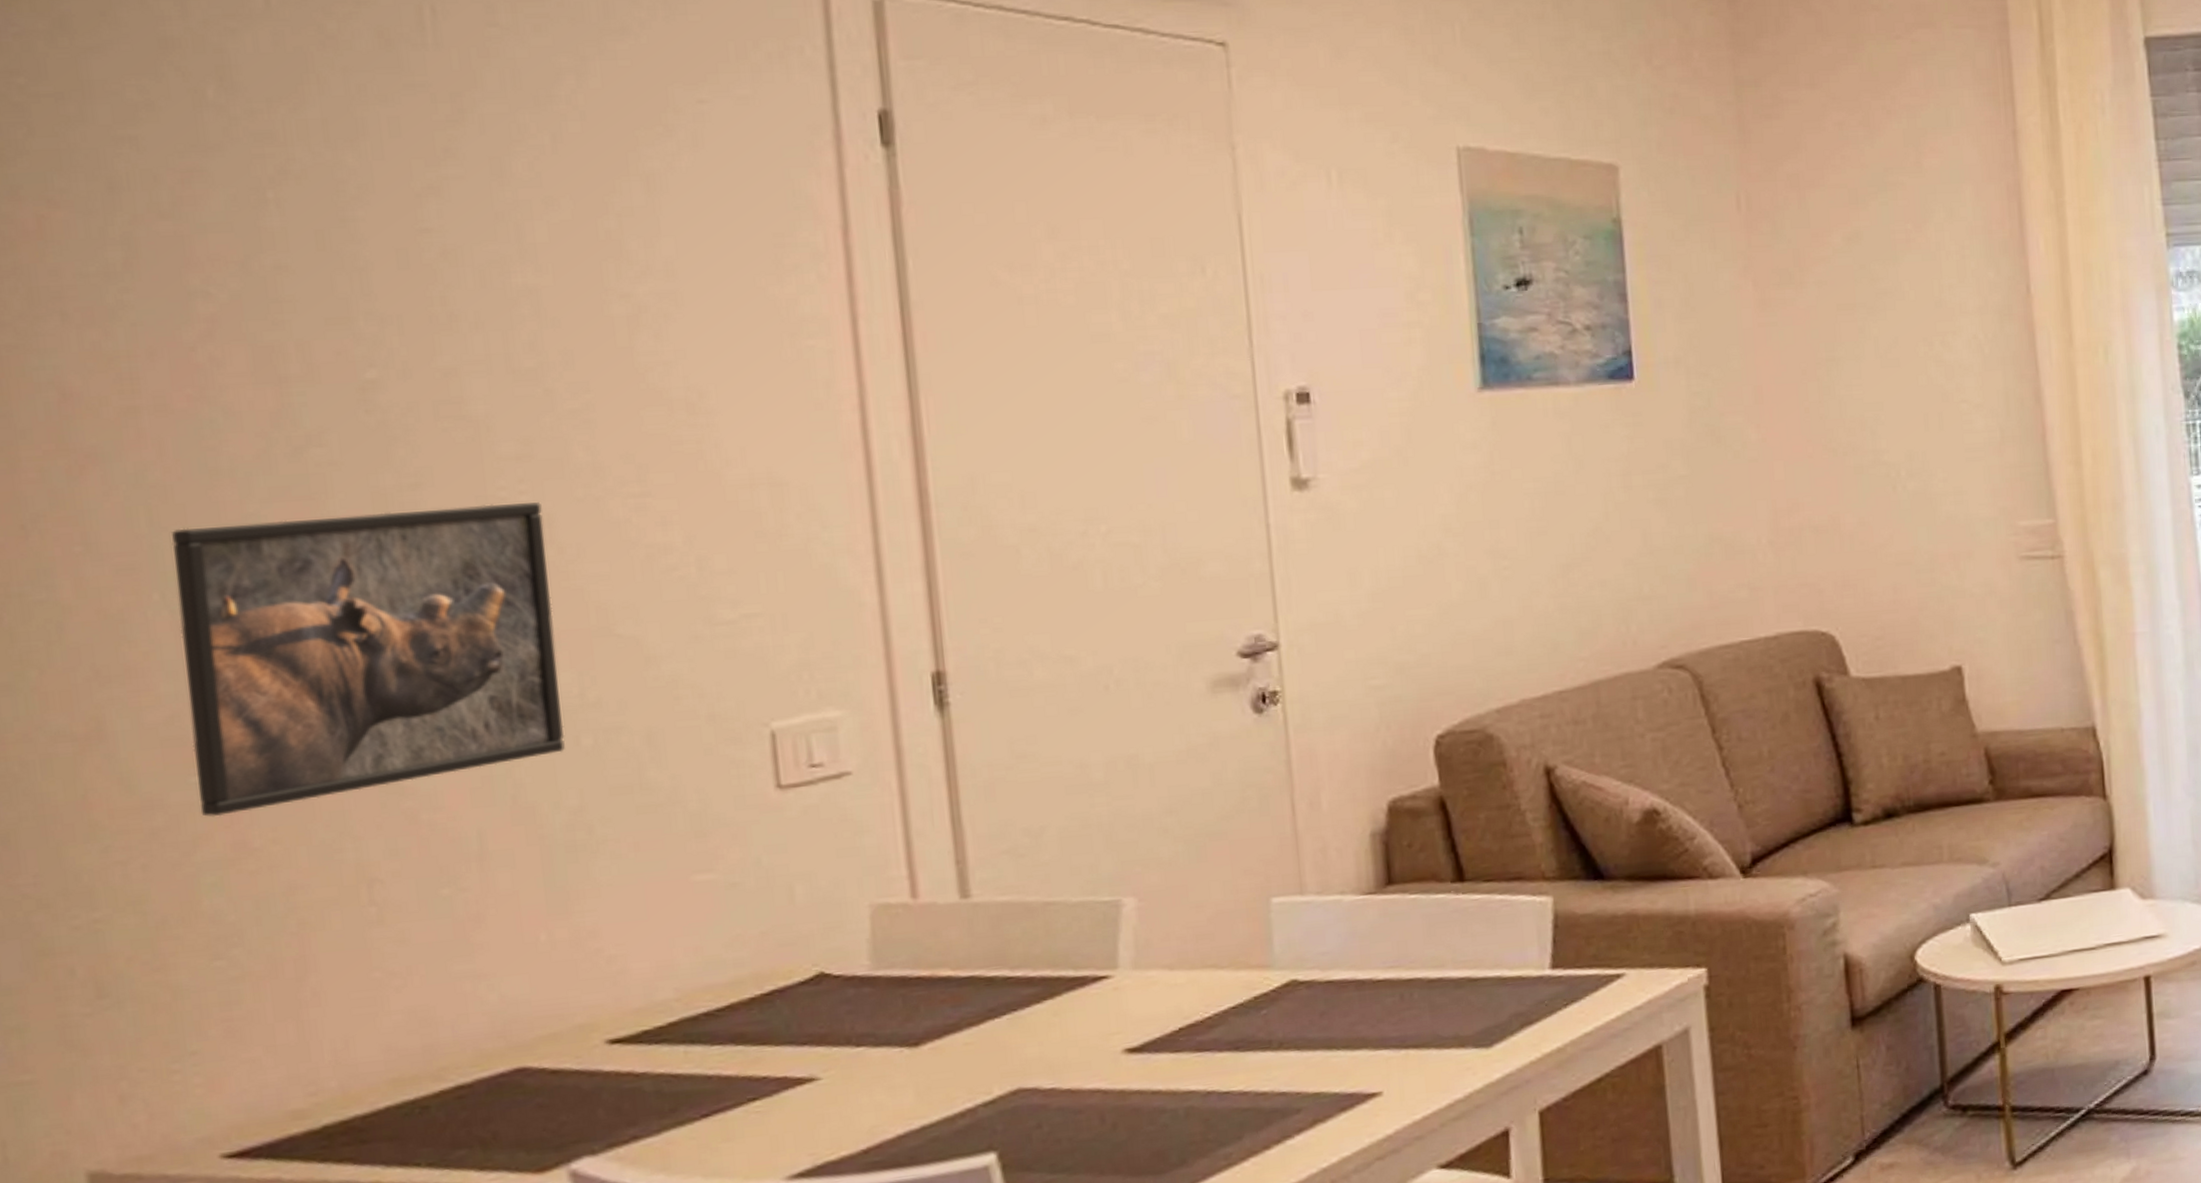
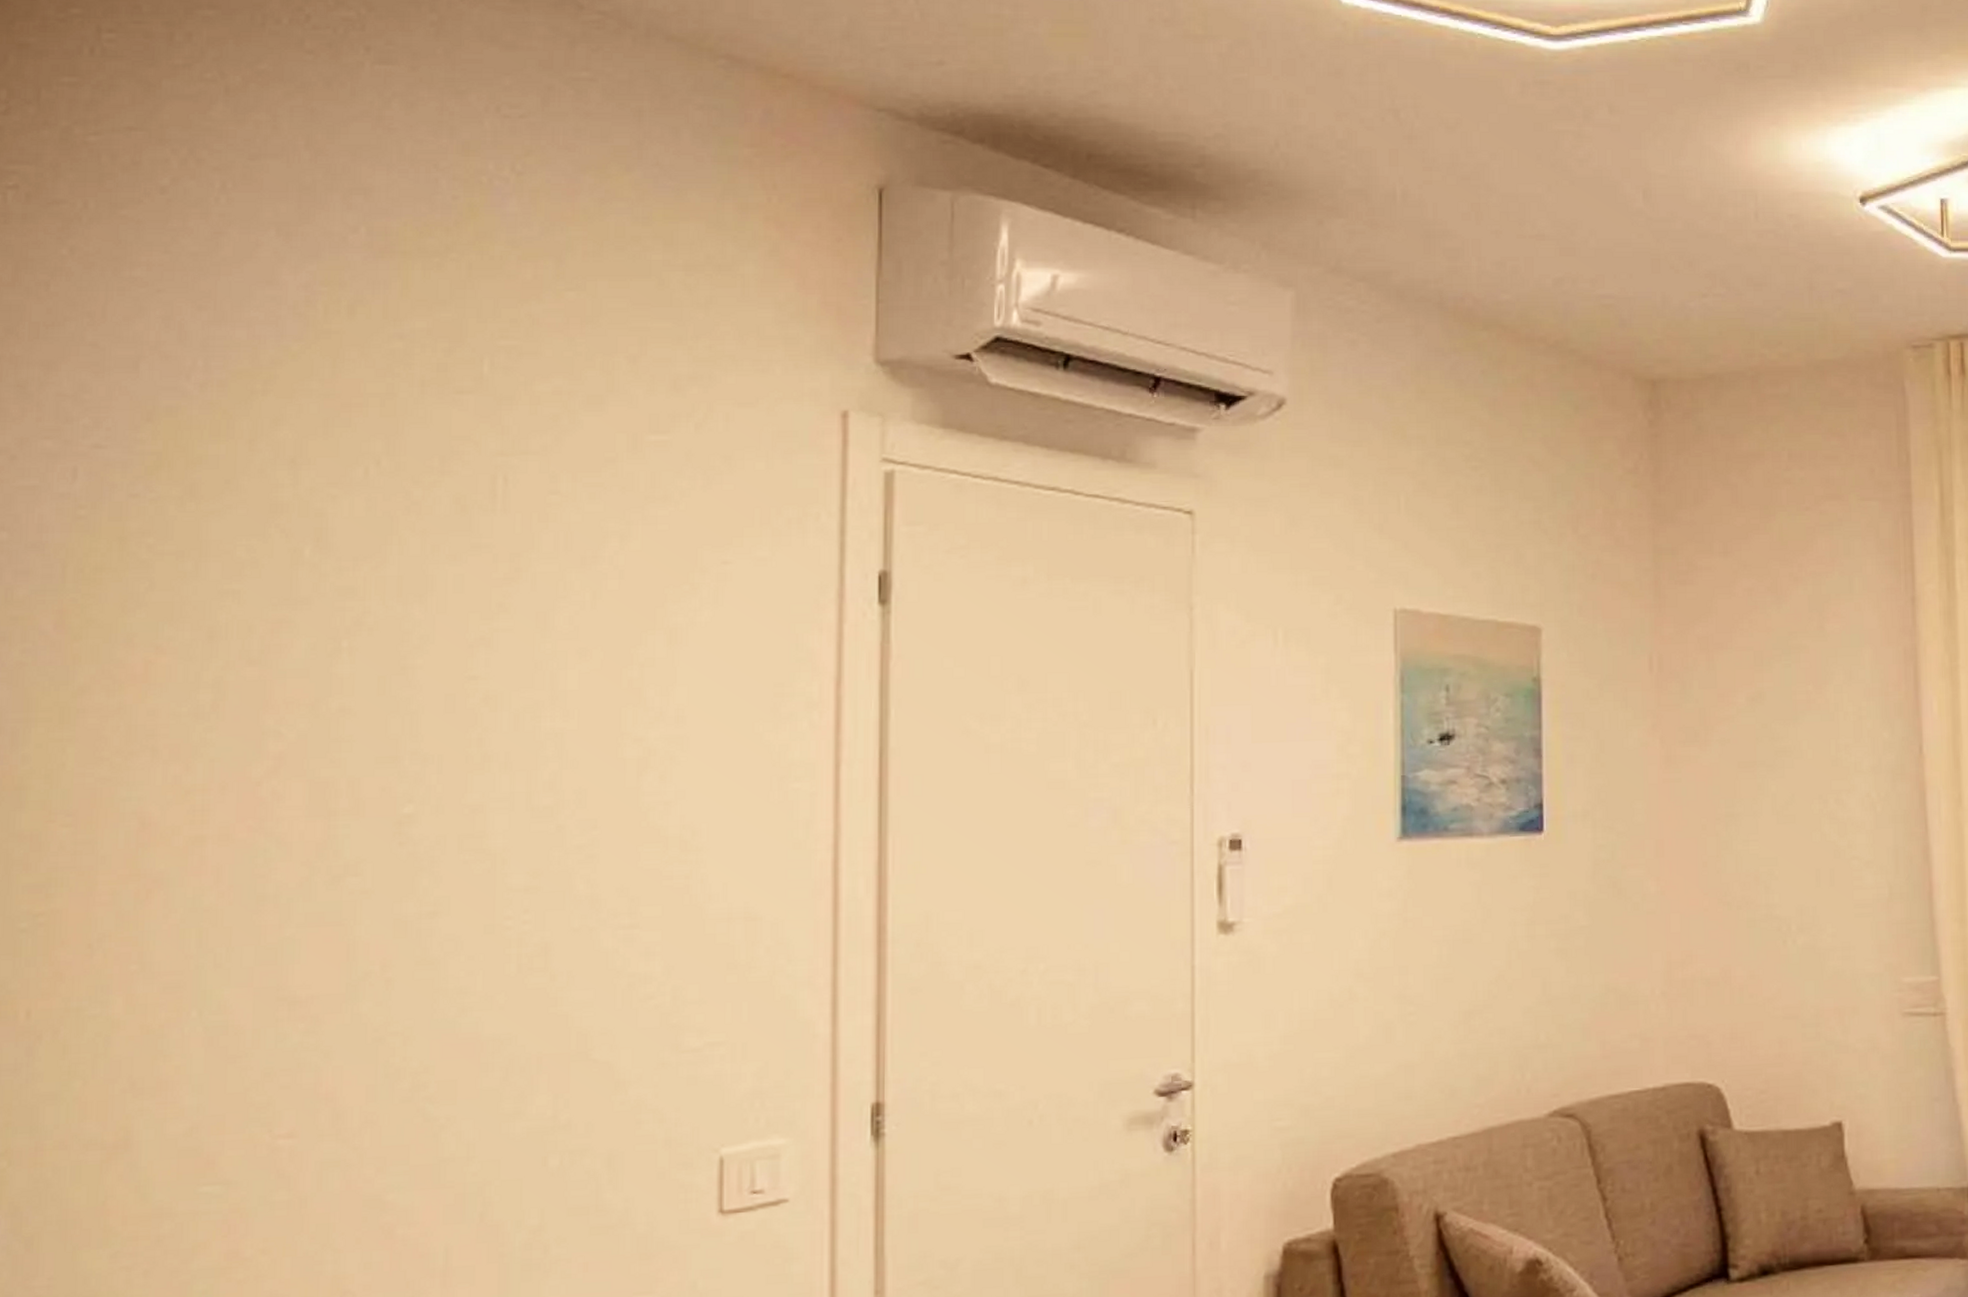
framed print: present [172,502,565,817] -> none [203,932,541,1227]

